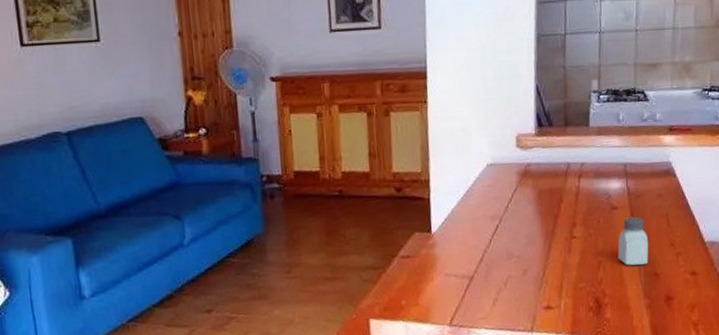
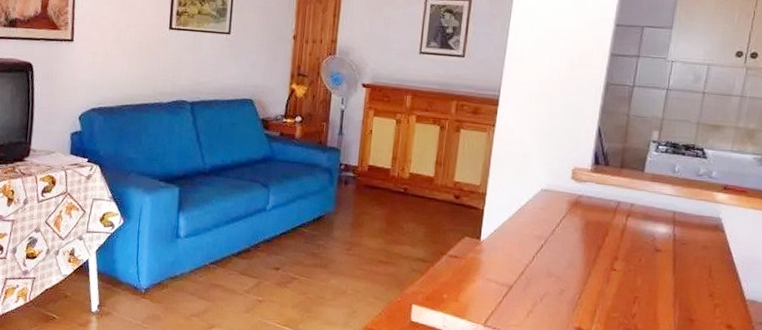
saltshaker: present [617,216,649,266] -> none [654,261,688,309]

